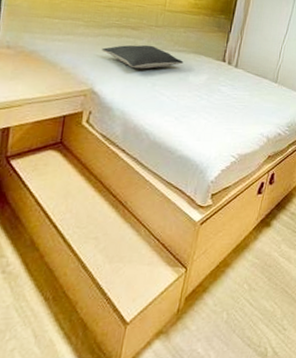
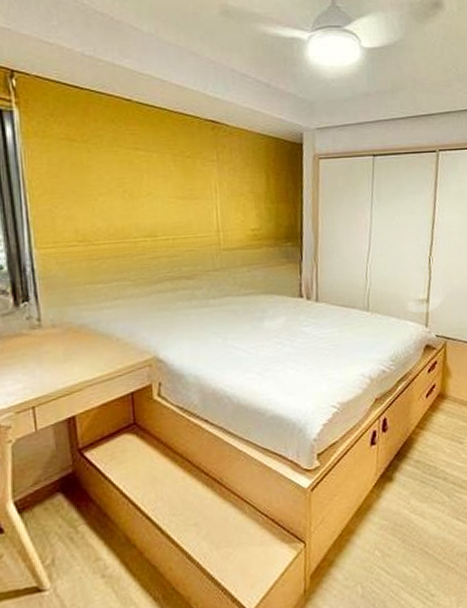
pillow: present [101,45,184,69] -> none [157,293,255,325]

